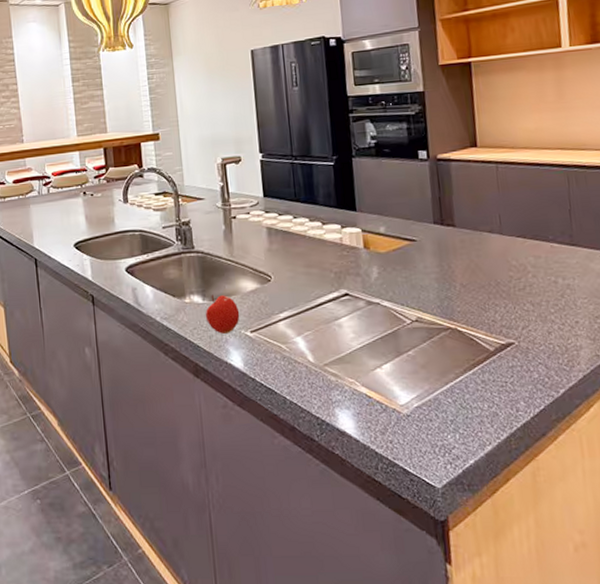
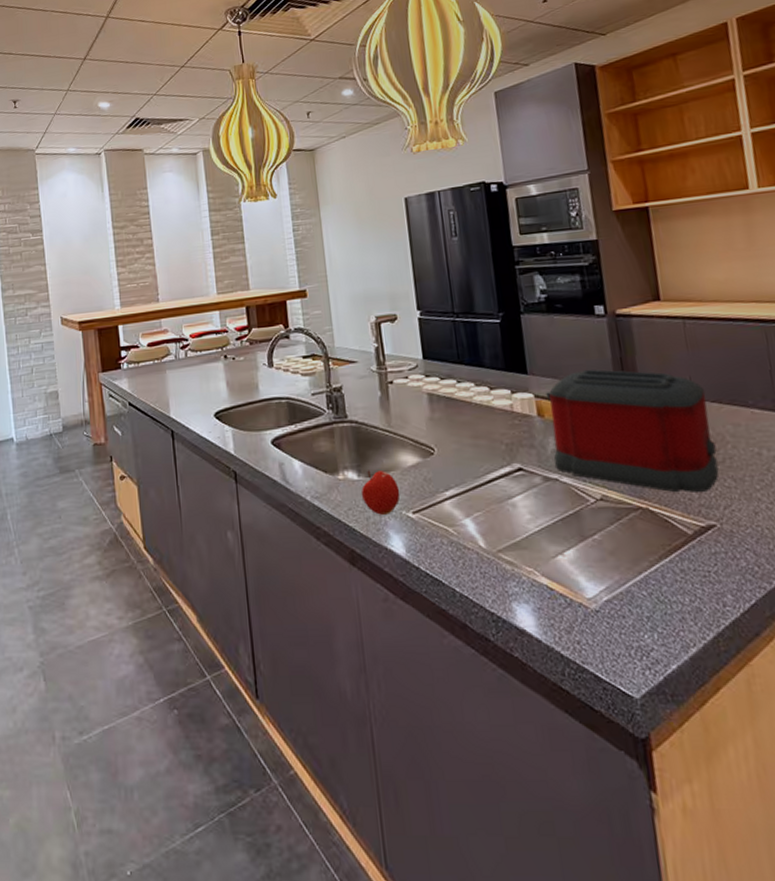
toaster: none [372,207,520,315] -> present [546,369,719,492]

